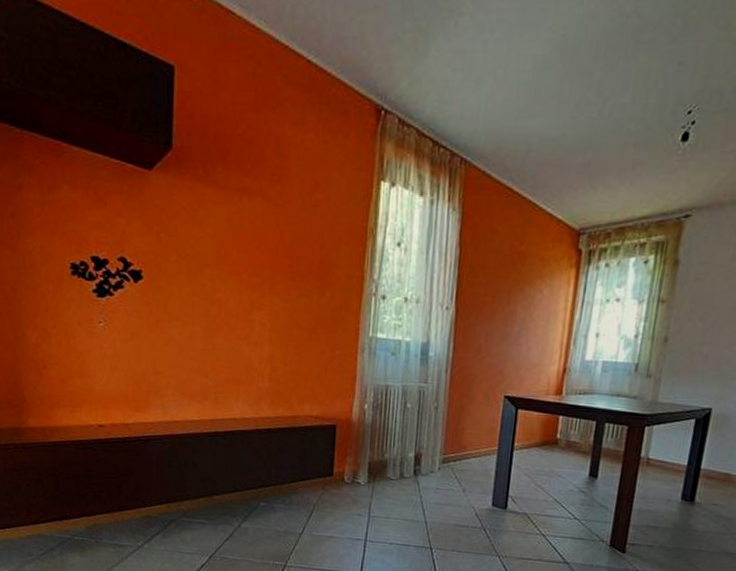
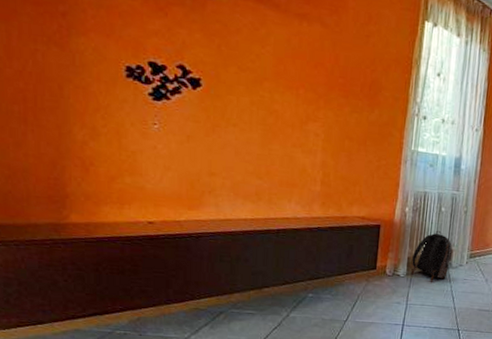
backpack: none [373,430,421,491] -> present [411,230,452,282]

